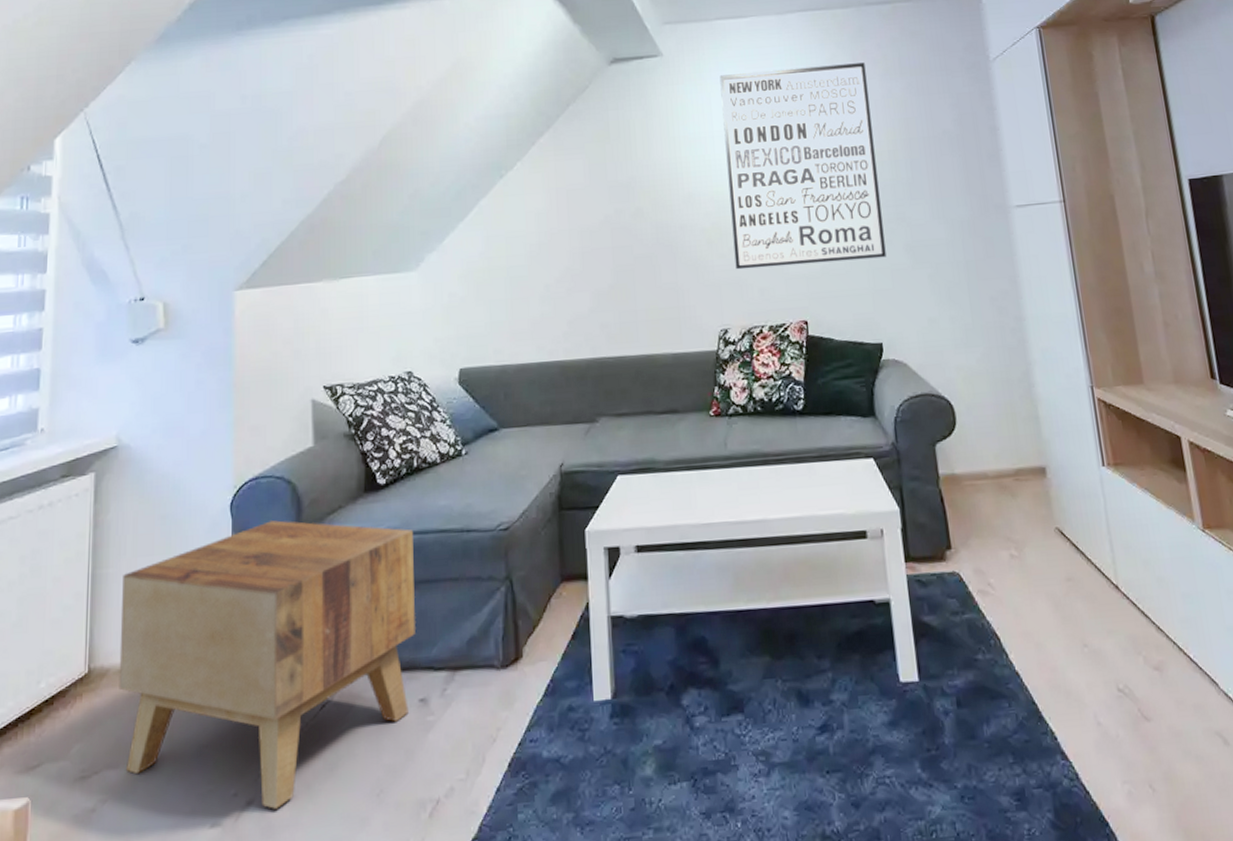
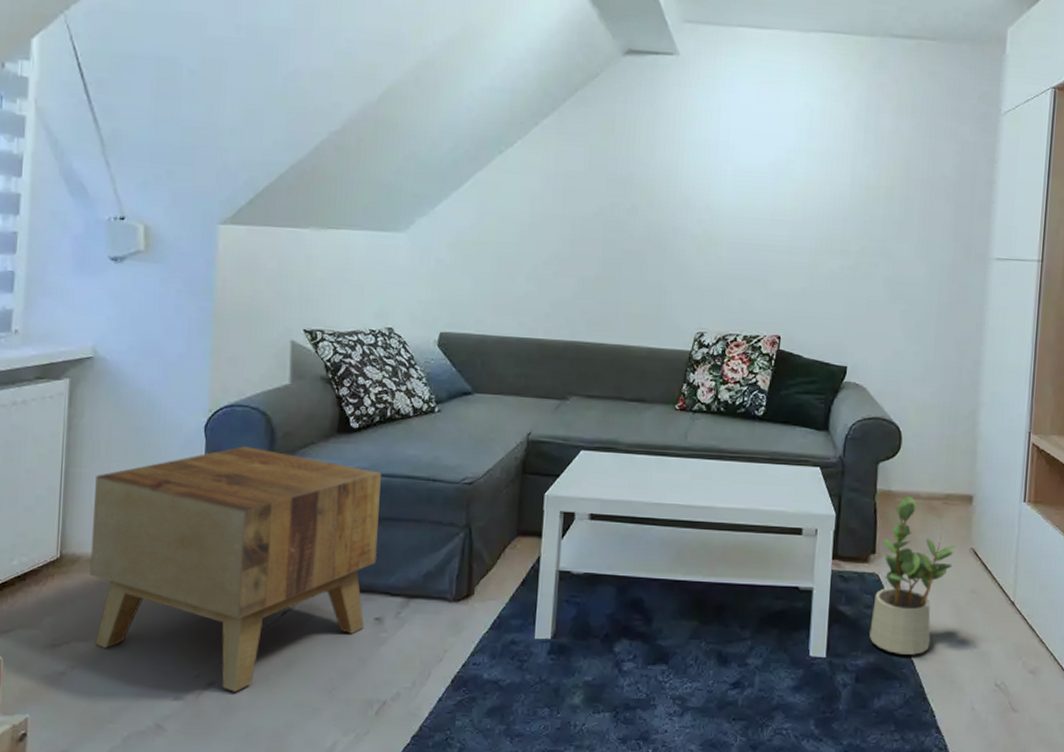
wall art: present [719,62,886,270] -> none [720,85,879,288]
potted plant: none [956,477,1040,667] -> present [869,496,957,655]

